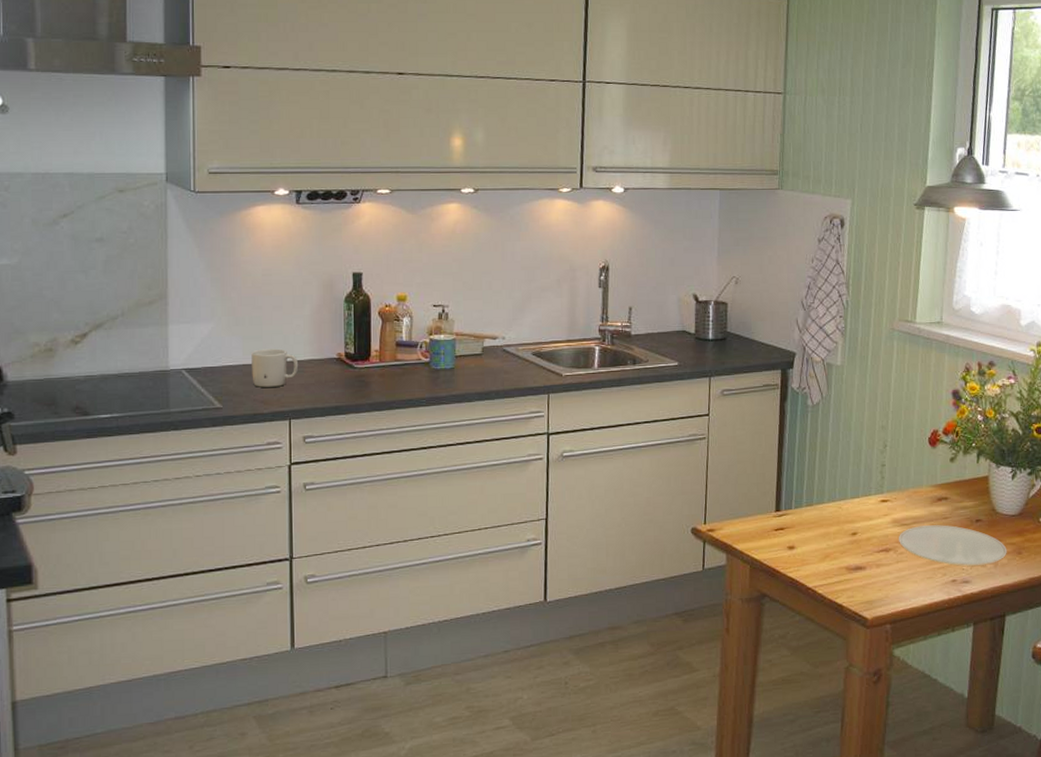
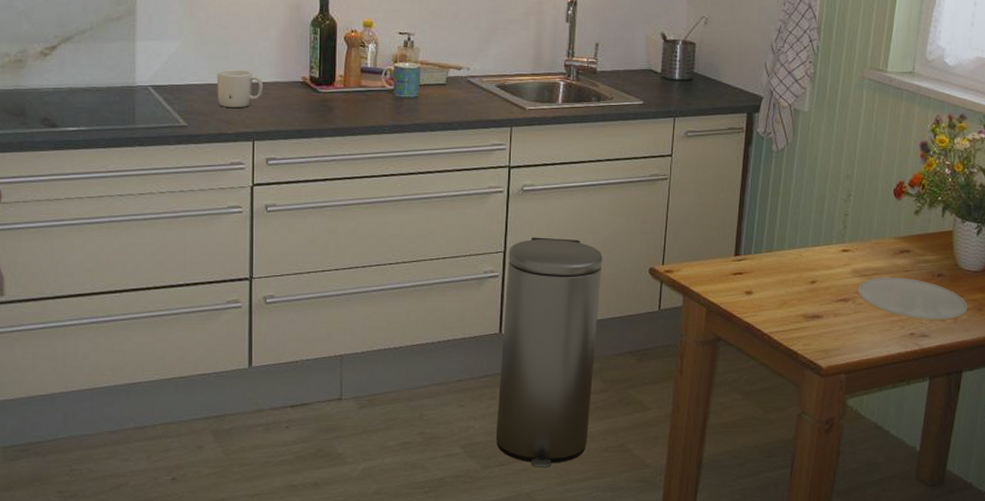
pedal bin: none [544,502,645,737] -> present [495,237,603,468]

